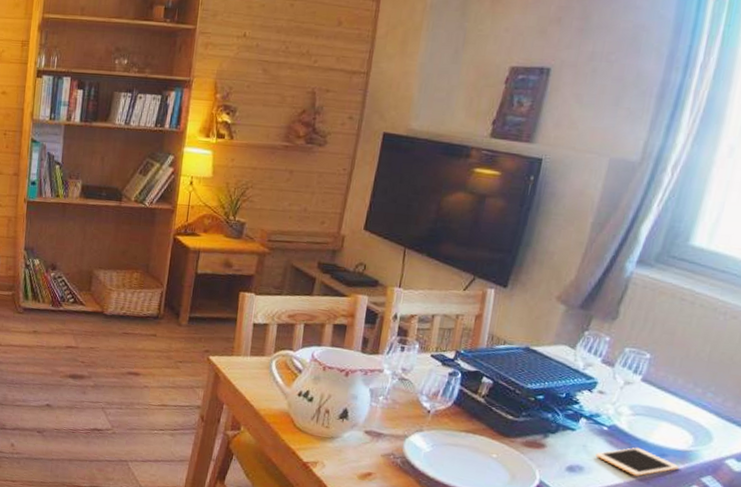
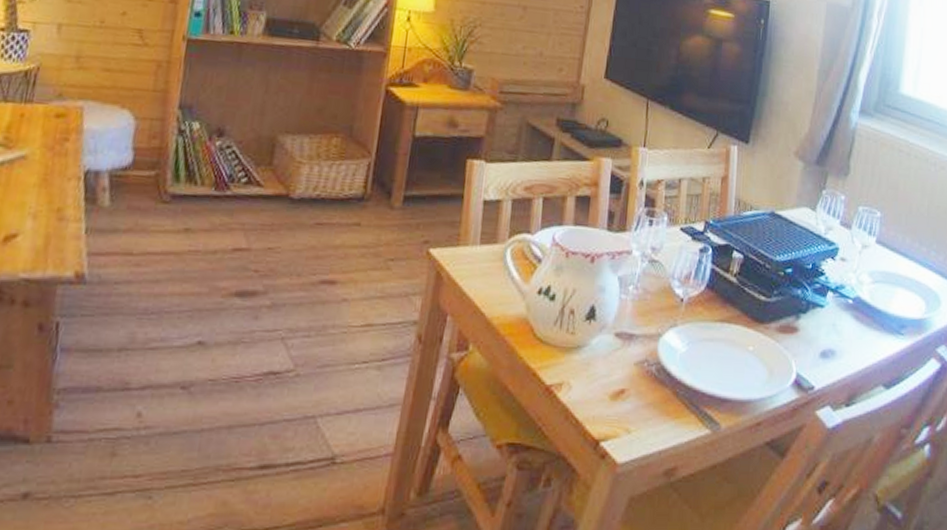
cell phone: present [595,447,681,476] -> none [845,320,919,355]

